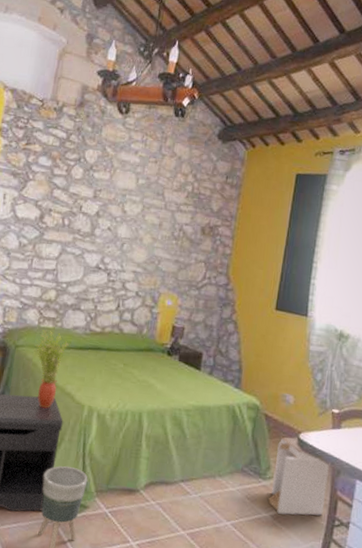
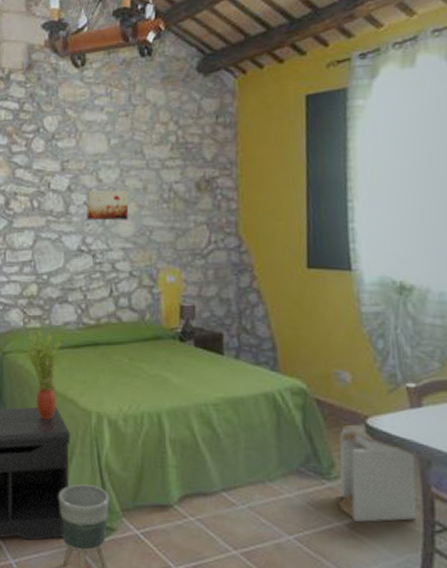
wall art: none [108,218,146,249] -> present [86,189,129,221]

